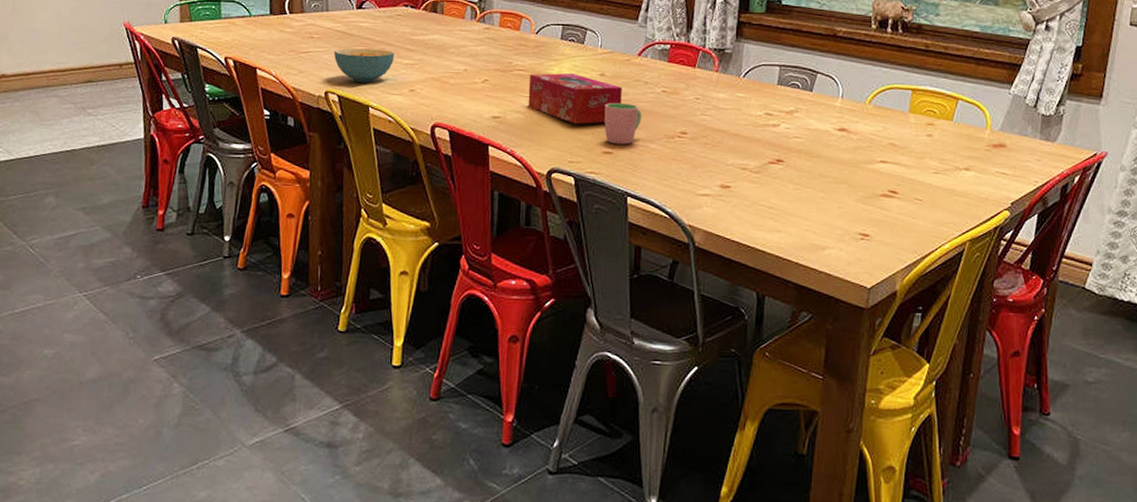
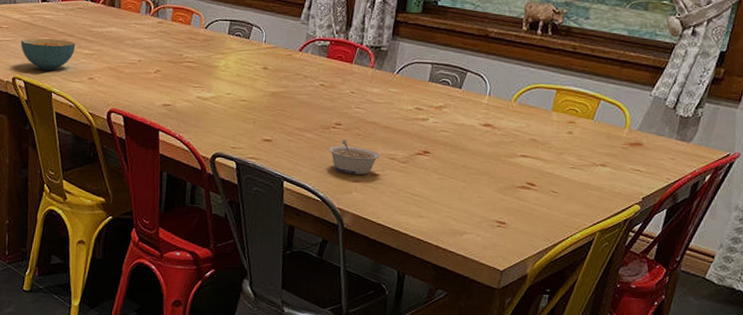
tissue box: present [528,73,622,124] -> none [196,65,283,114]
cup: present [604,102,642,145] -> none [265,94,300,134]
legume: none [674,150,731,187] -> present [328,140,381,175]

